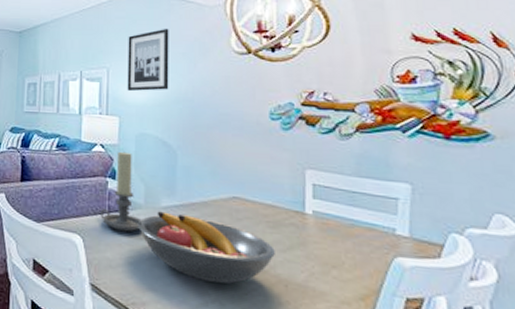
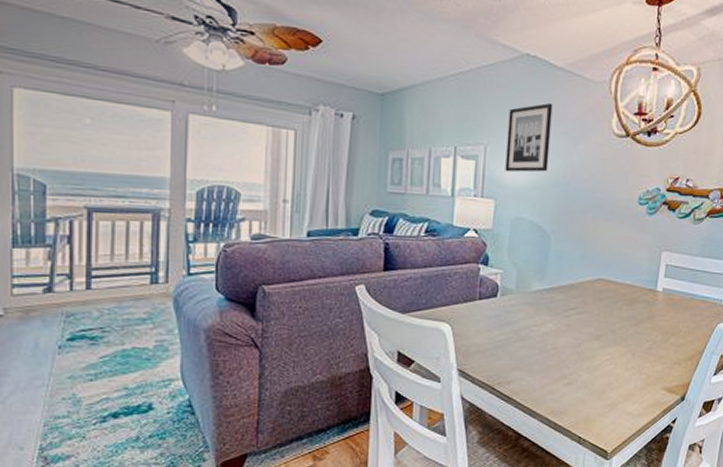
candle holder: present [100,151,142,233] -> none [471,236,512,318]
fruit bowl: present [138,211,275,284] -> none [508,295,628,357]

